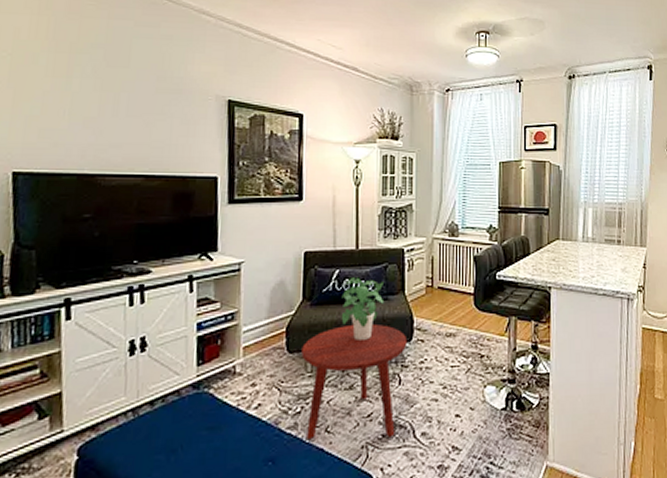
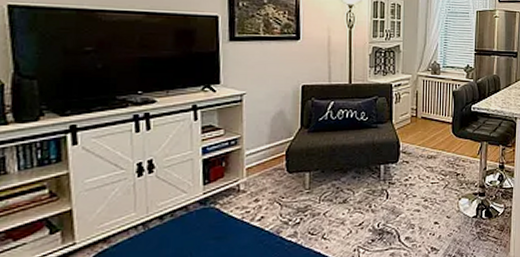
side table: present [301,323,408,440] -> none [300,148,395,246]
potted plant: present [341,277,385,340] -> none [335,108,375,162]

